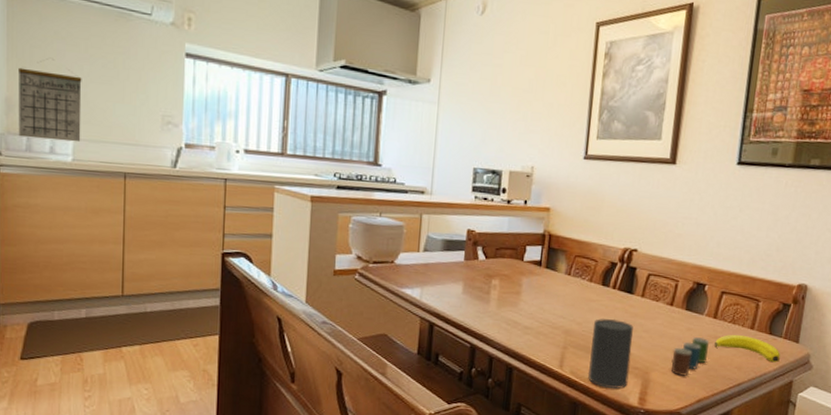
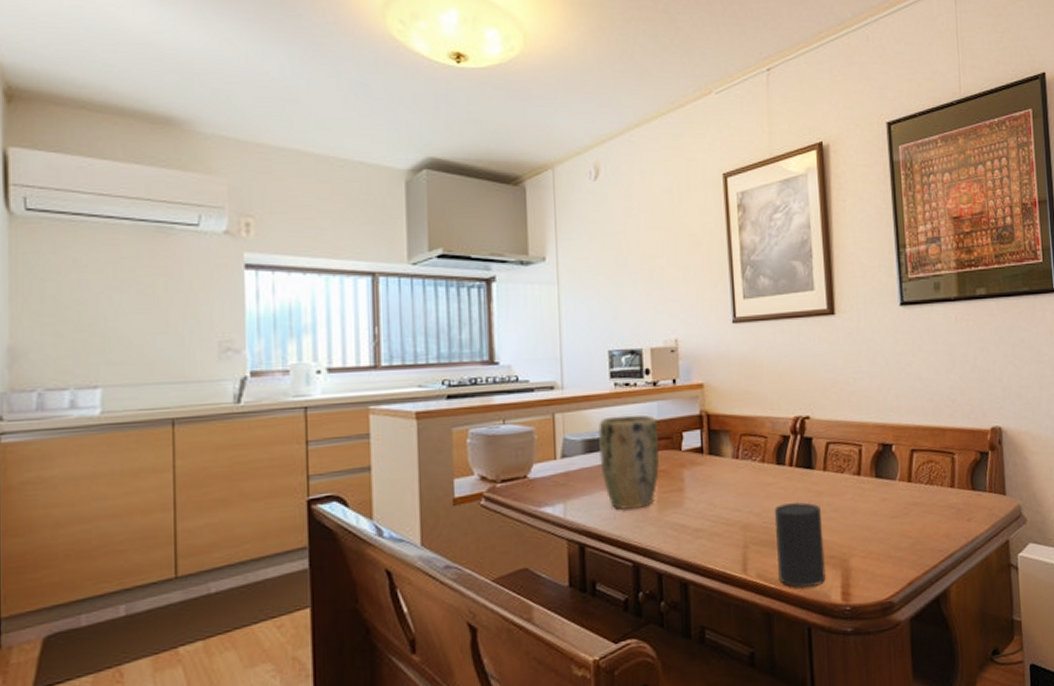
calendar: present [18,67,82,143] -> none [25,307,112,394]
plant pot: none [454,223,507,302] -> present [597,414,659,509]
cup: present [670,337,710,377] -> none [870,507,910,558]
banana: present [713,334,781,363] -> none [914,496,990,523]

